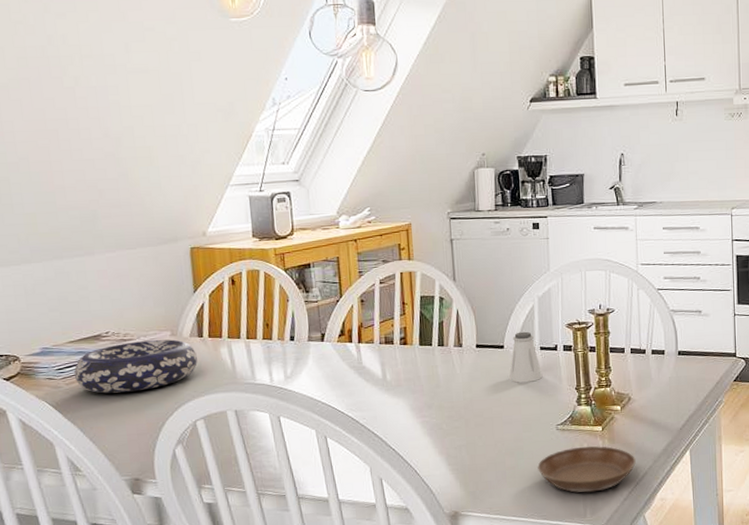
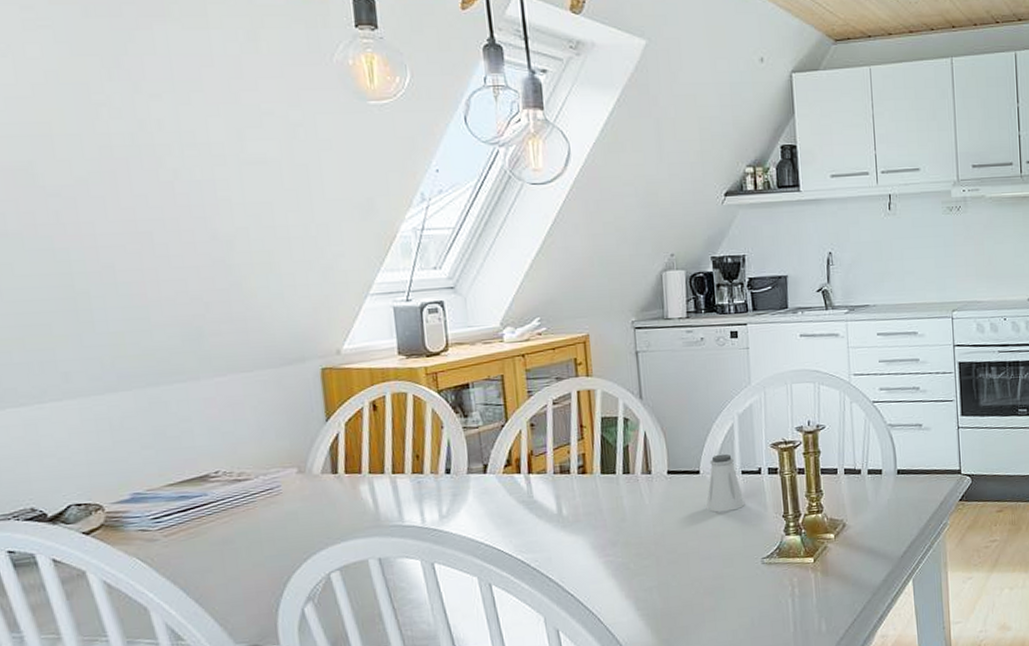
decorative bowl: present [74,339,197,394] -> none [174,477,331,546]
saucer: present [537,446,636,493] -> none [741,579,853,634]

